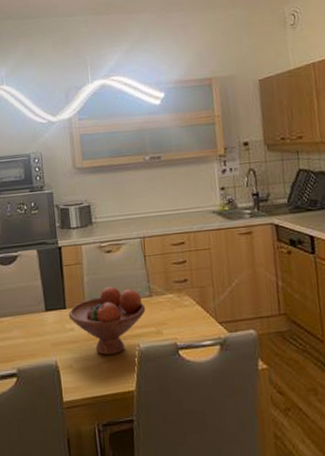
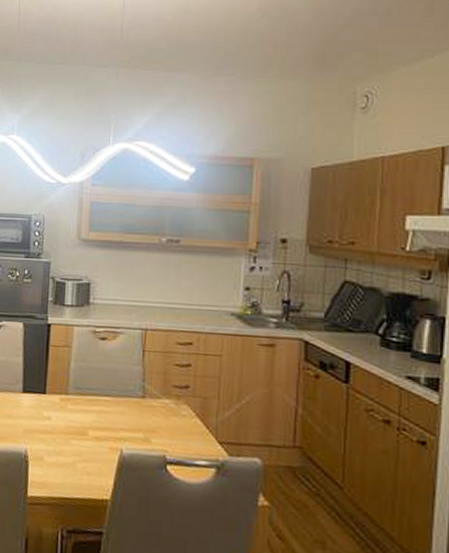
fruit bowl: present [68,286,146,356] -> none [47,377,136,456]

